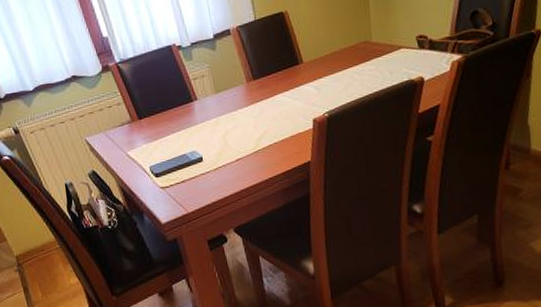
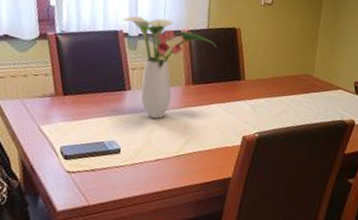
flower arrangement: none [173,21,268,122] -> present [123,16,217,119]

